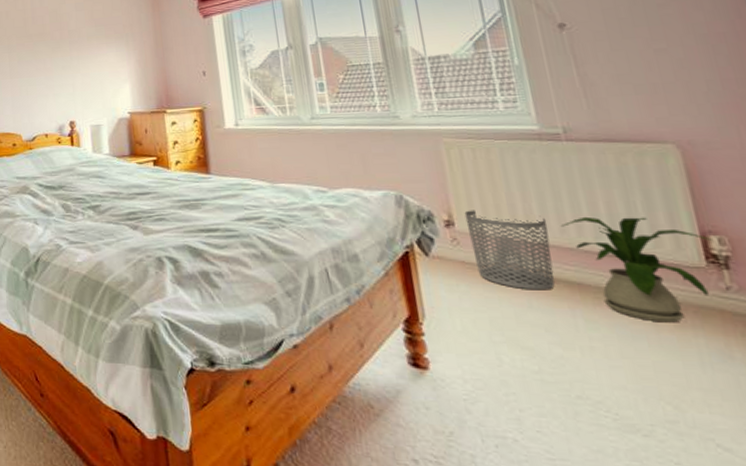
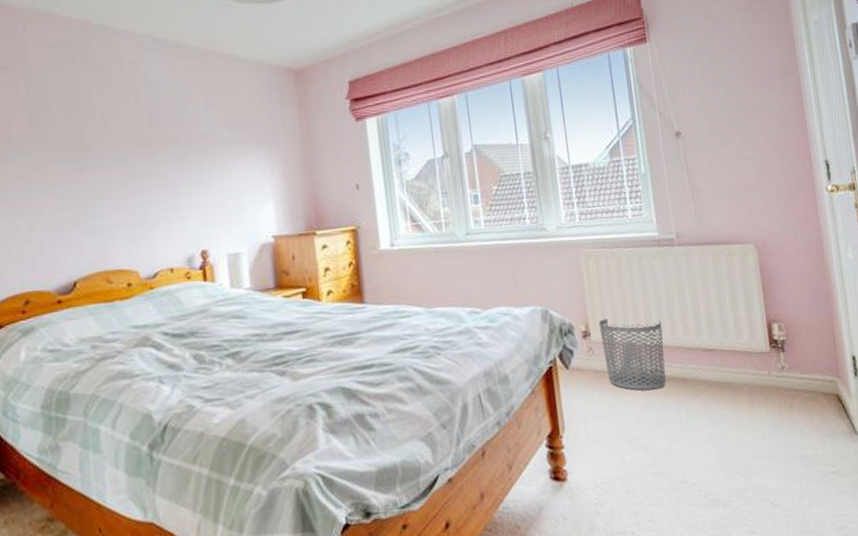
house plant: present [560,216,712,323] -> none [671,312,774,405]

